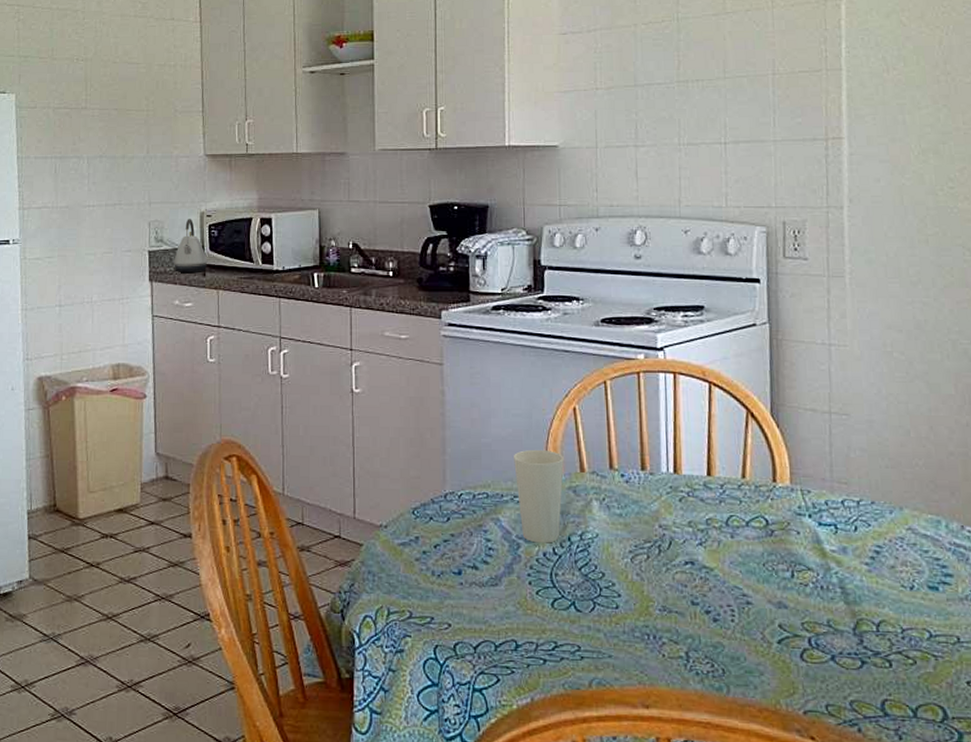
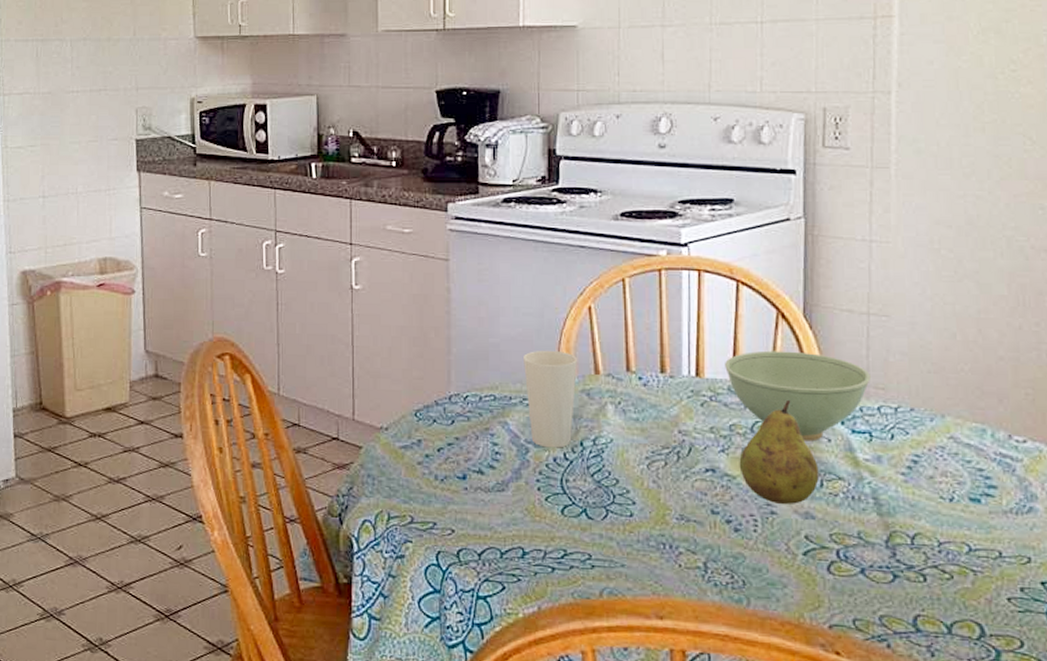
kettle: present [174,219,208,274] -> none [163,105,199,163]
bowl: none [700,448,834,534] -> present [725,350,871,442]
fruit: none [716,494,790,594] -> present [739,399,819,504]

